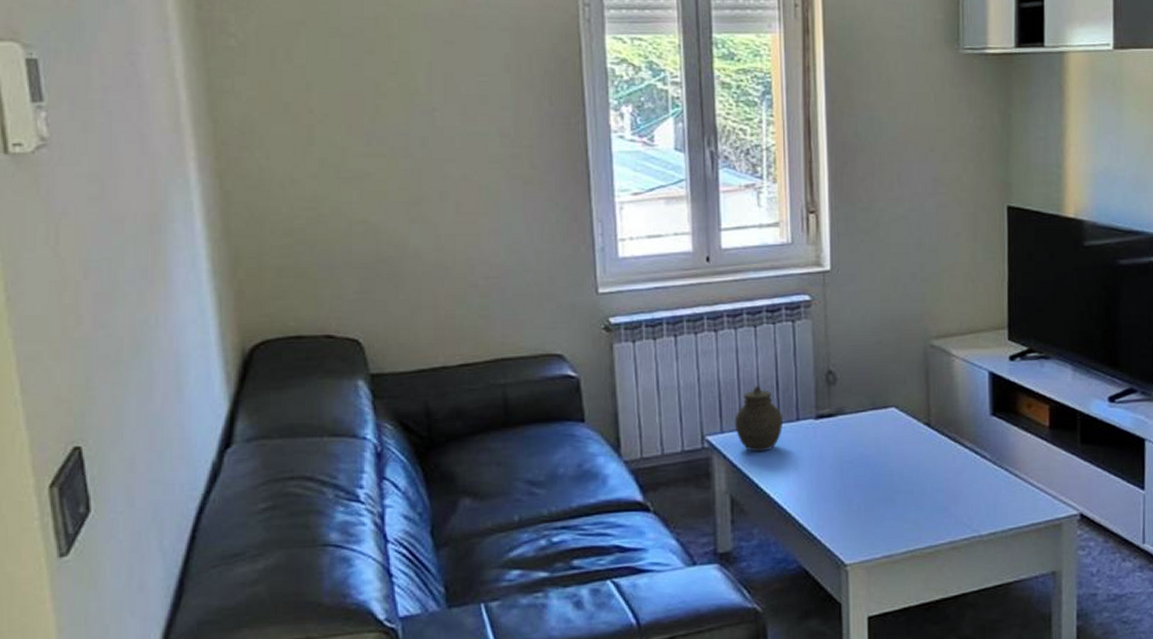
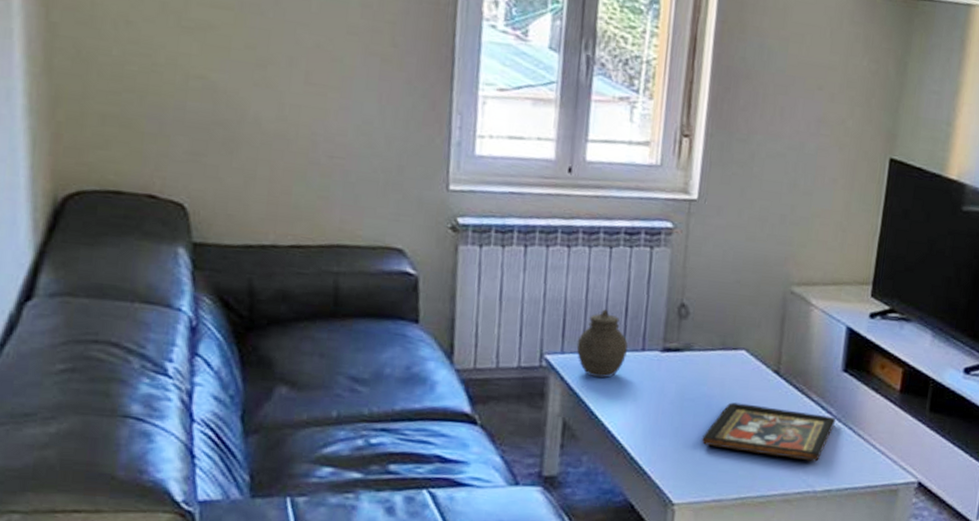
decorative tray: none [864,458,992,507] -> present [701,402,836,462]

